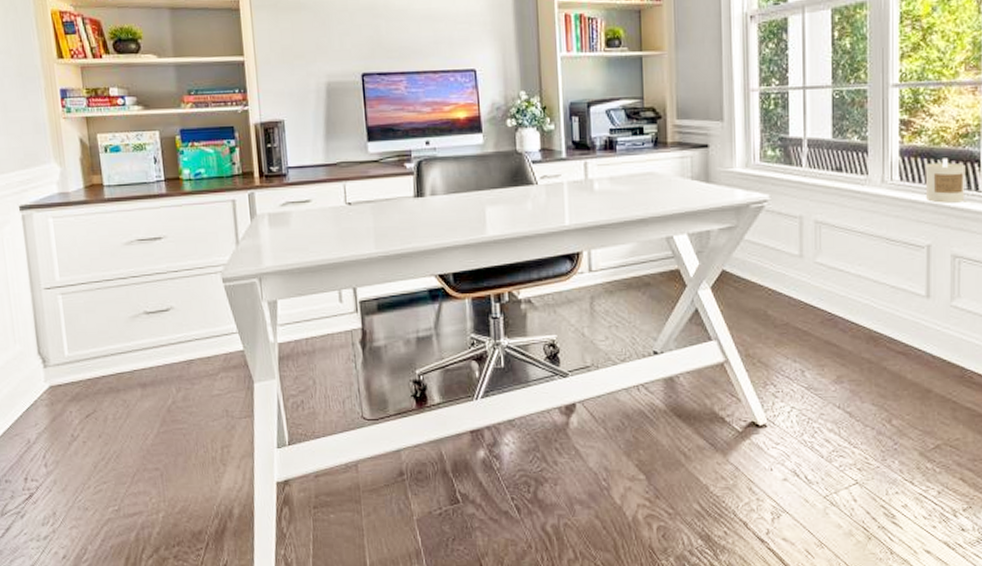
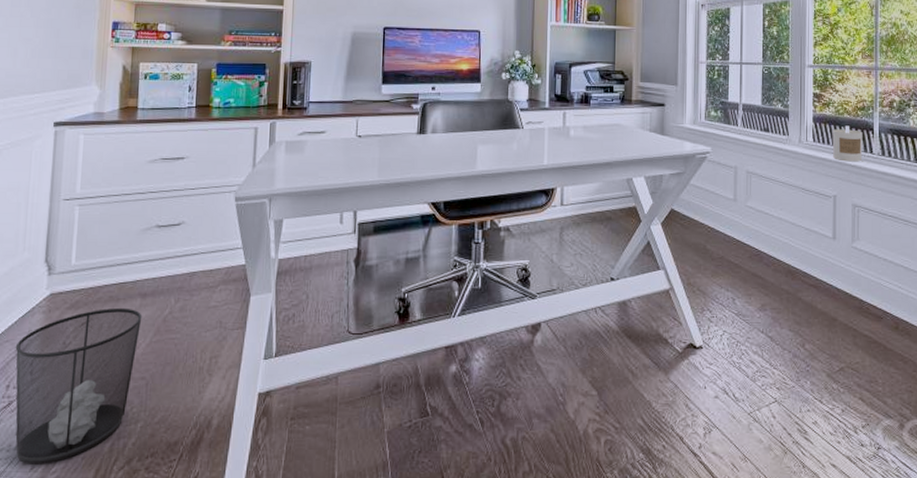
waste bin: none [25,398,146,553] -> present [15,307,142,465]

